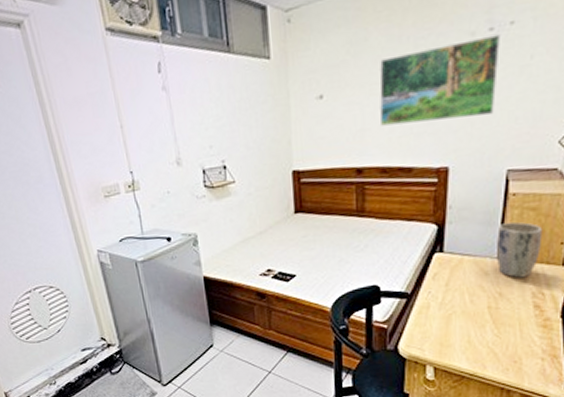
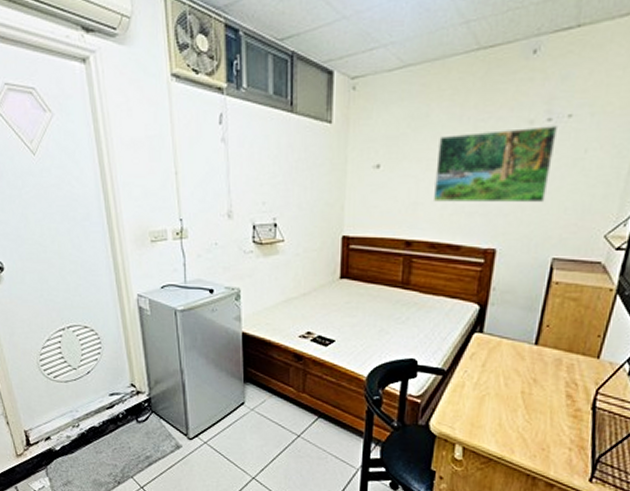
plant pot: present [495,222,543,278] -> none [533,311,582,366]

